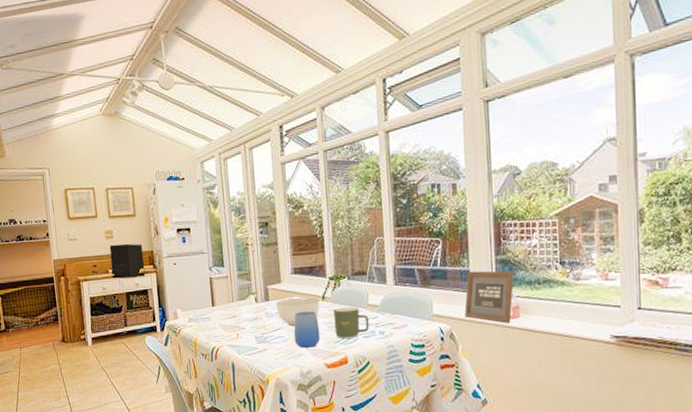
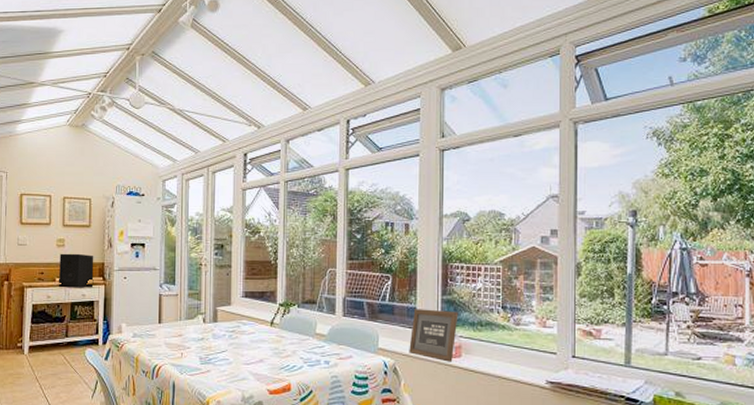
bowl: present [276,297,320,326] -> none [224,322,268,349]
cup: present [293,311,320,348] -> none [239,336,265,372]
mug: present [333,307,370,338] -> none [280,334,315,365]

